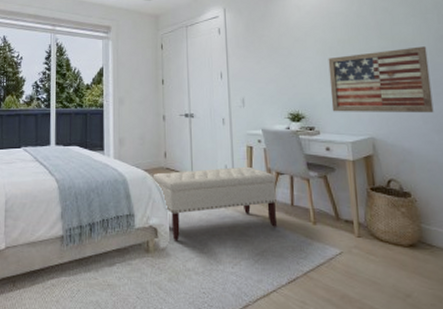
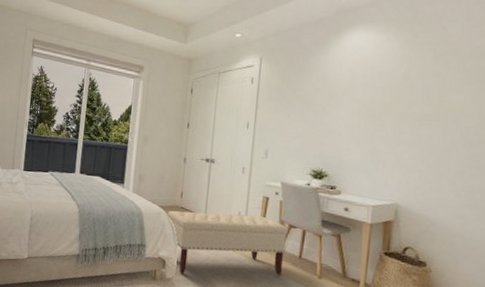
wall art: present [328,46,434,113] -> none [358,116,477,188]

